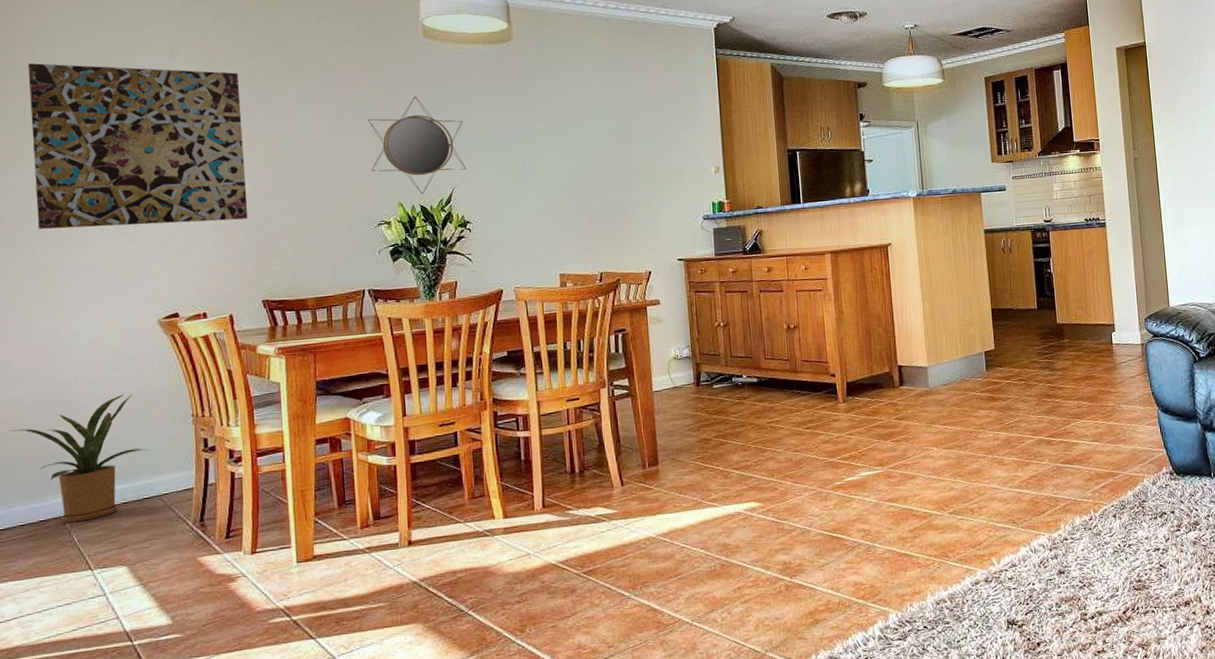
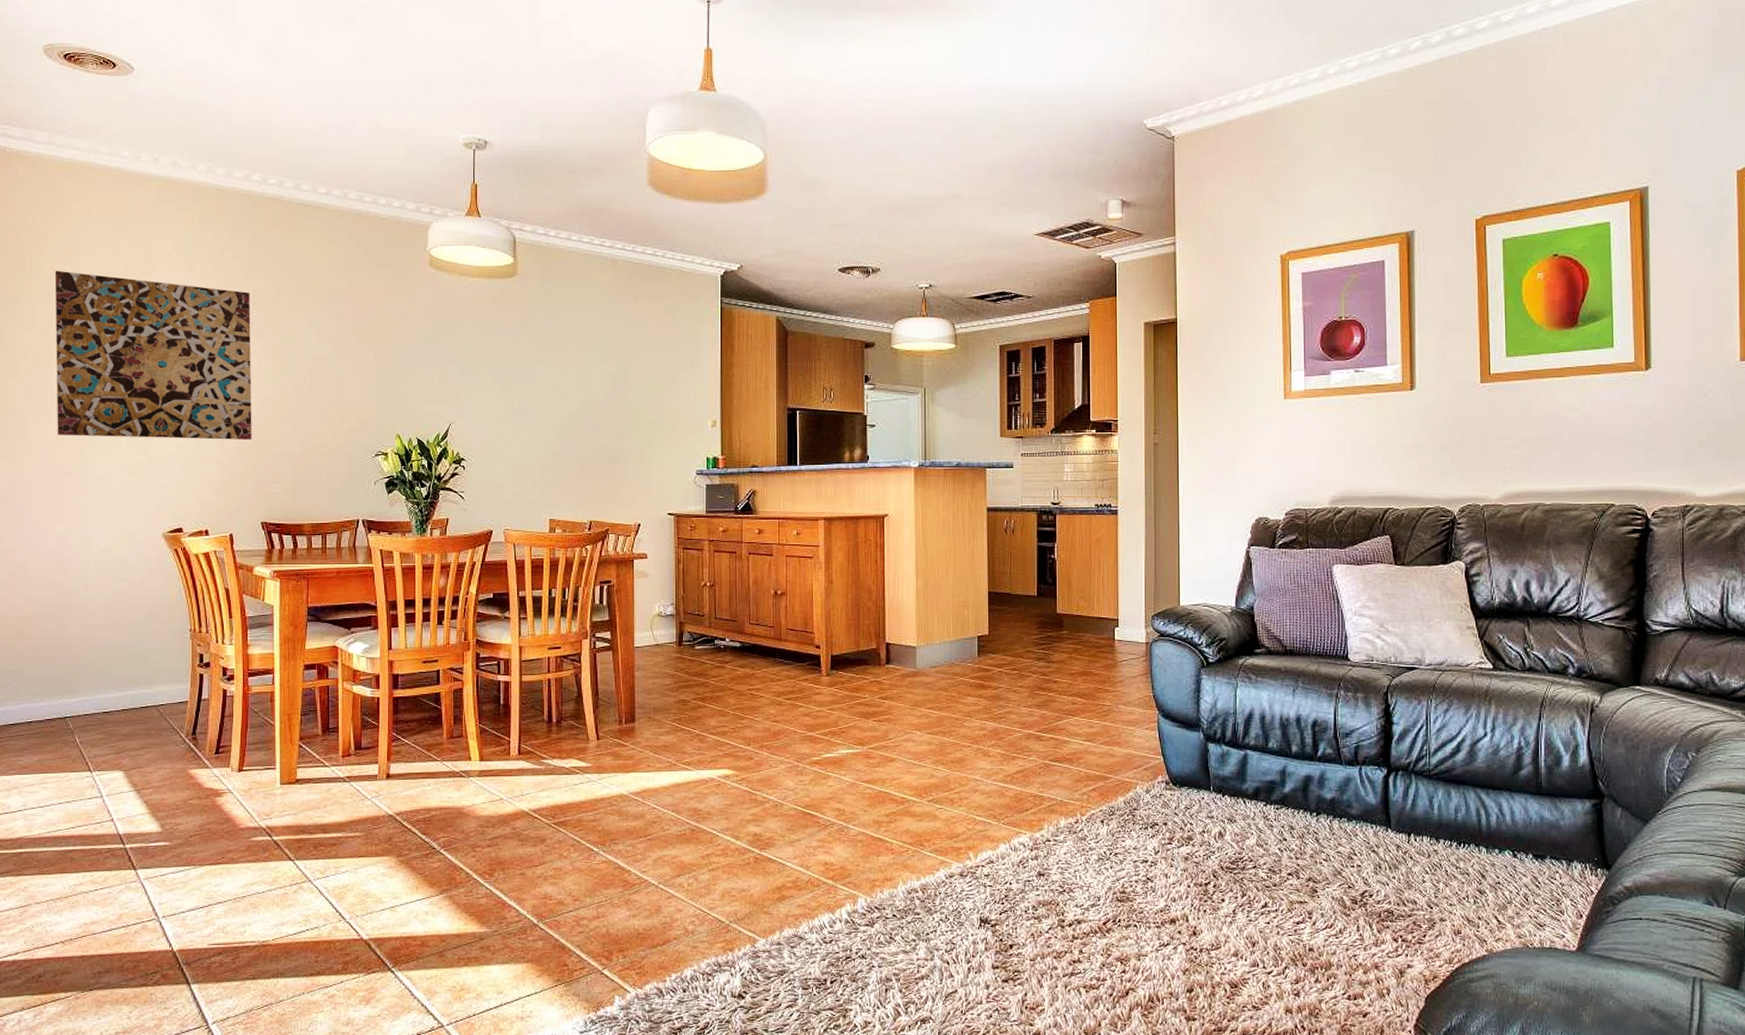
house plant: present [9,394,147,523] -> none [22,603,147,724]
home mirror: present [368,96,467,195] -> none [372,327,464,428]

